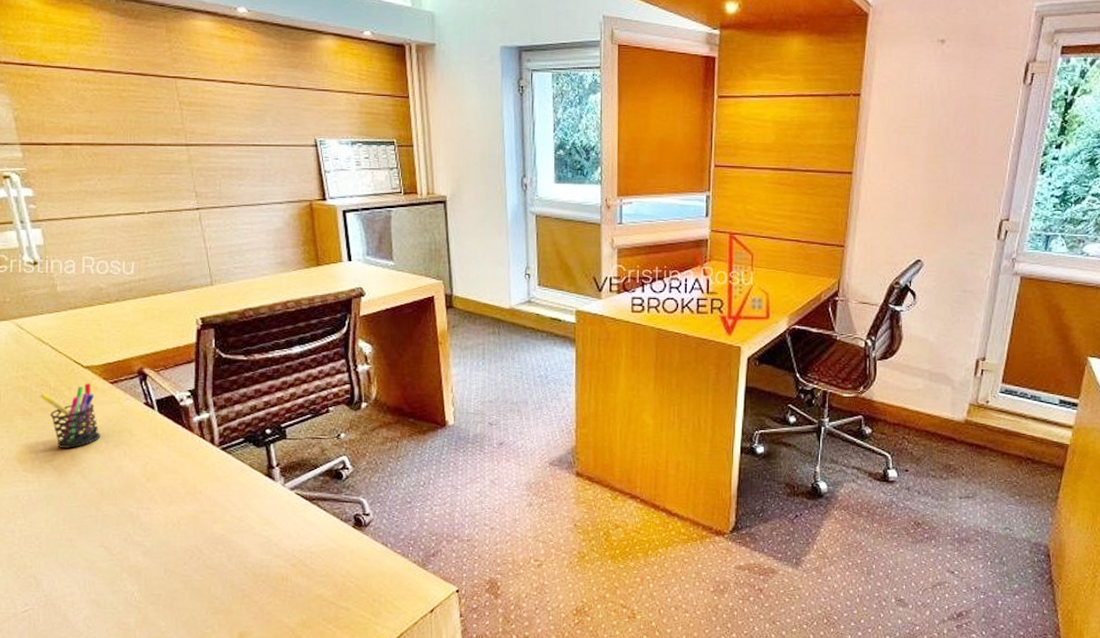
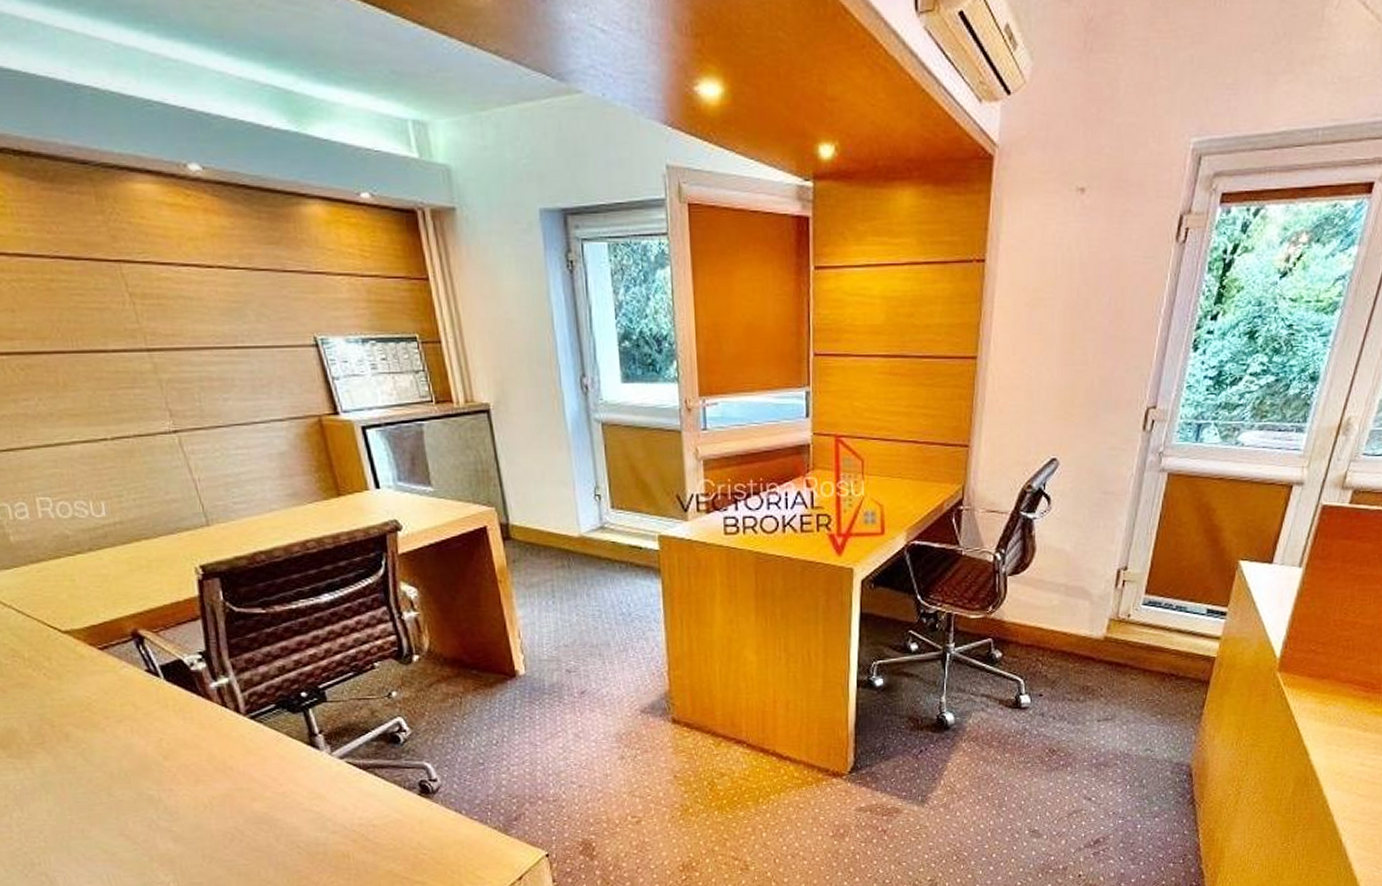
pen holder: present [39,383,101,448] -> none [11,651,99,728]

